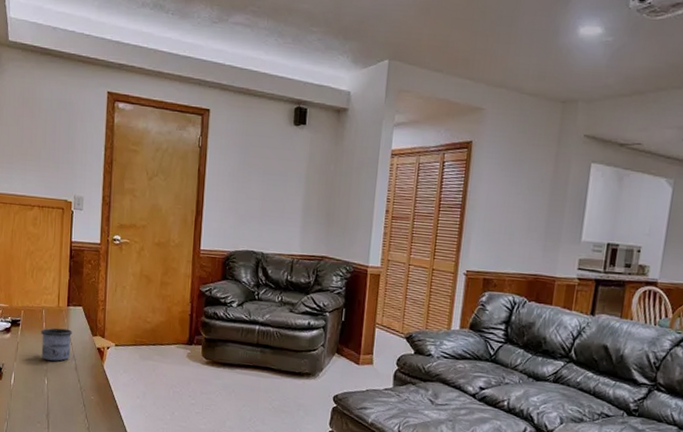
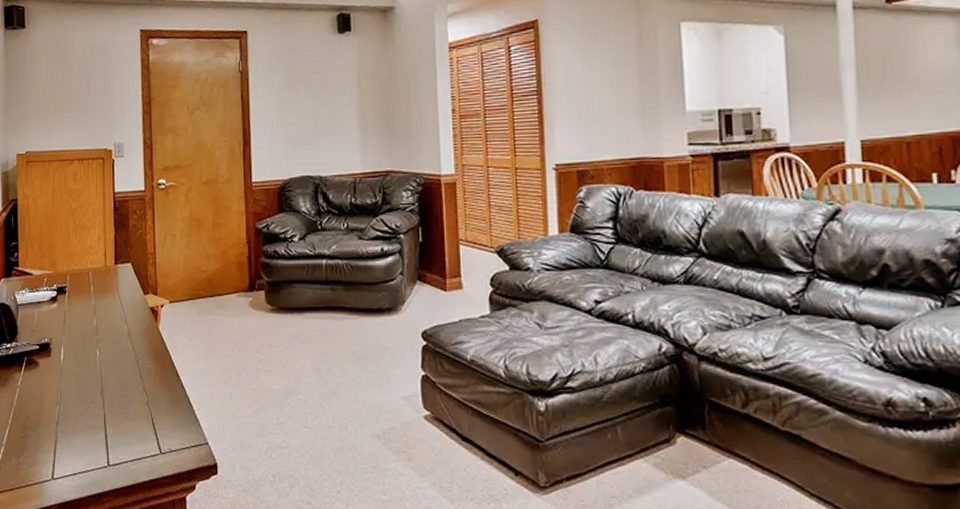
mug: present [41,327,73,361] -> none [89,290,123,328]

